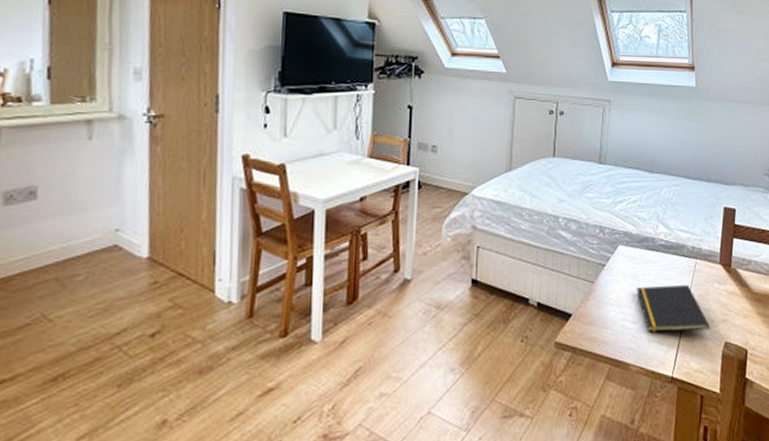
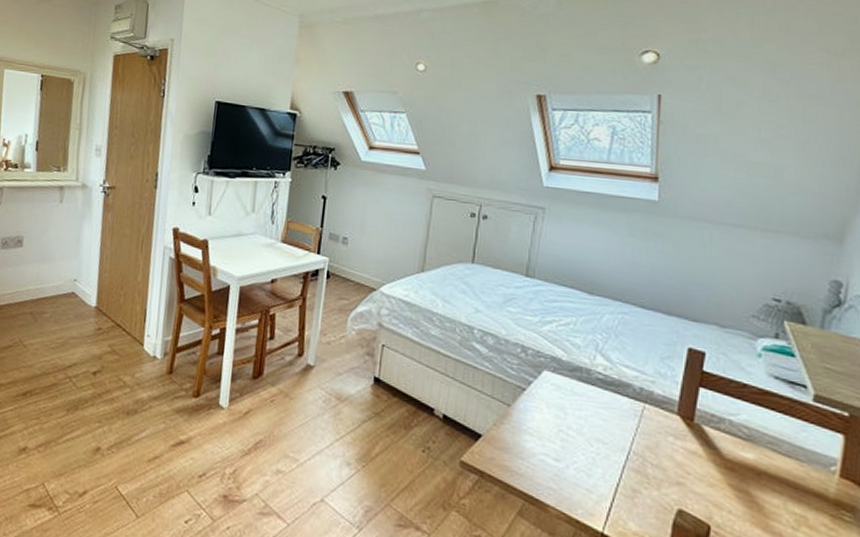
notepad: present [637,285,711,333] -> none [563,422,659,490]

